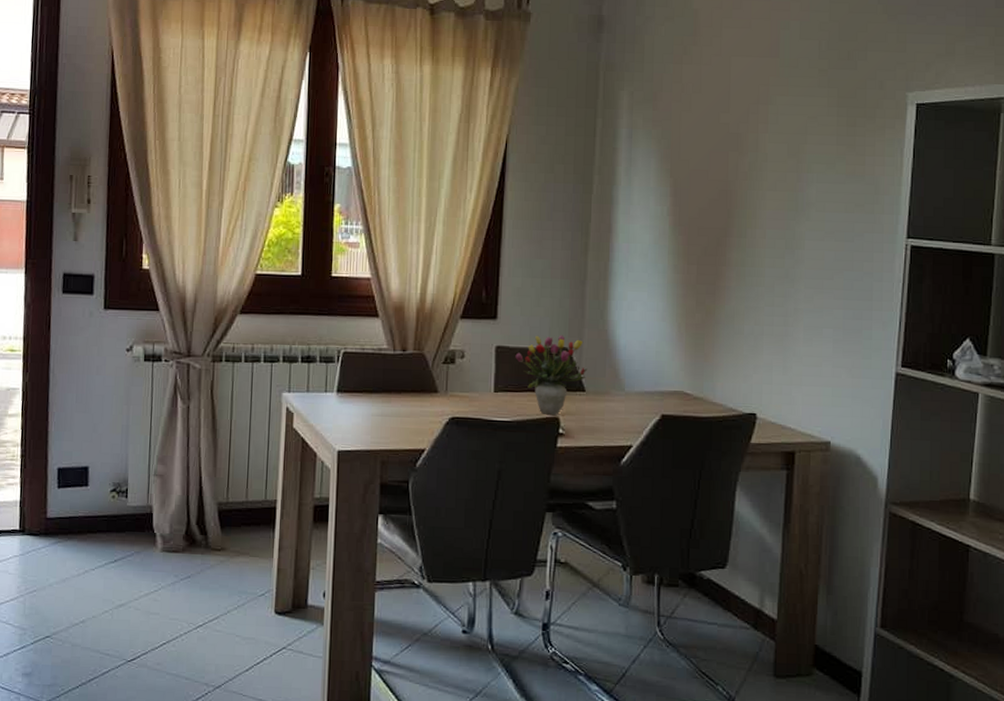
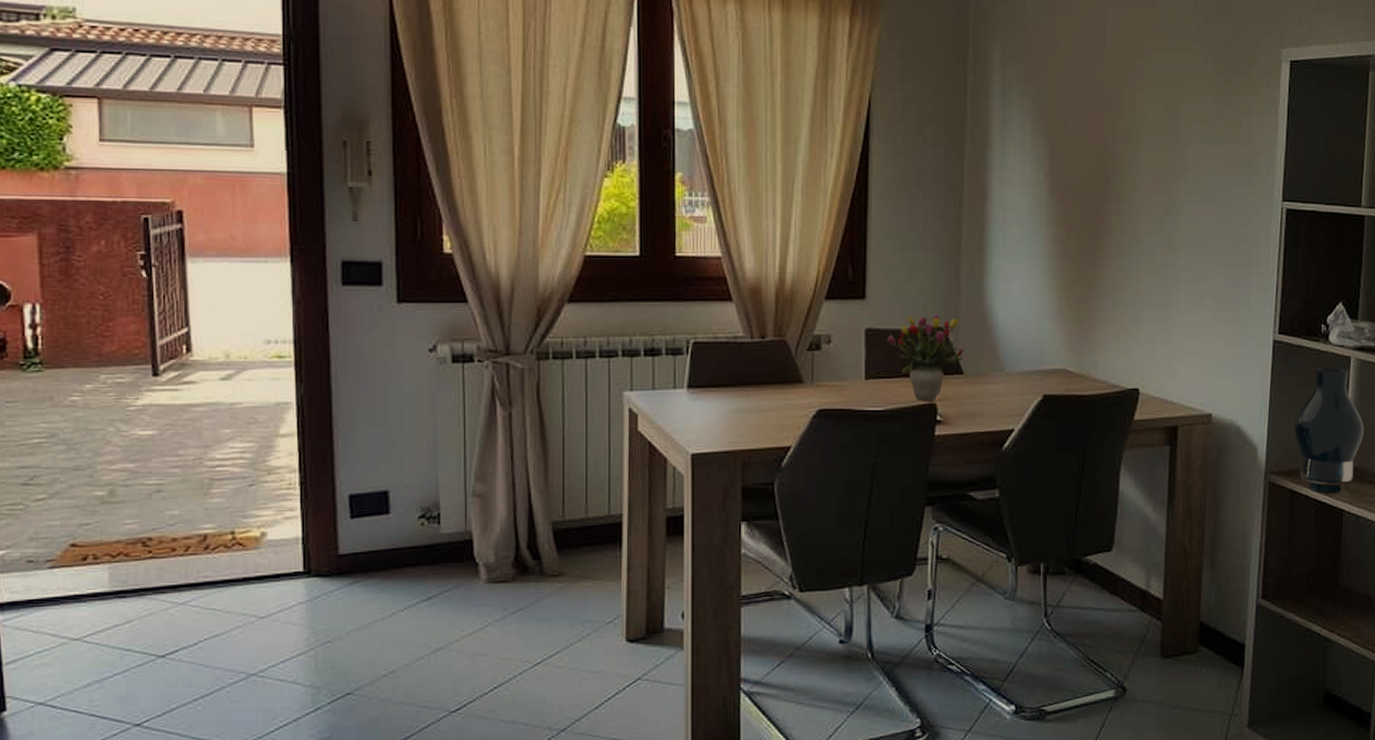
vase: none [917,402,992,528] -> present [1295,368,1364,493]

